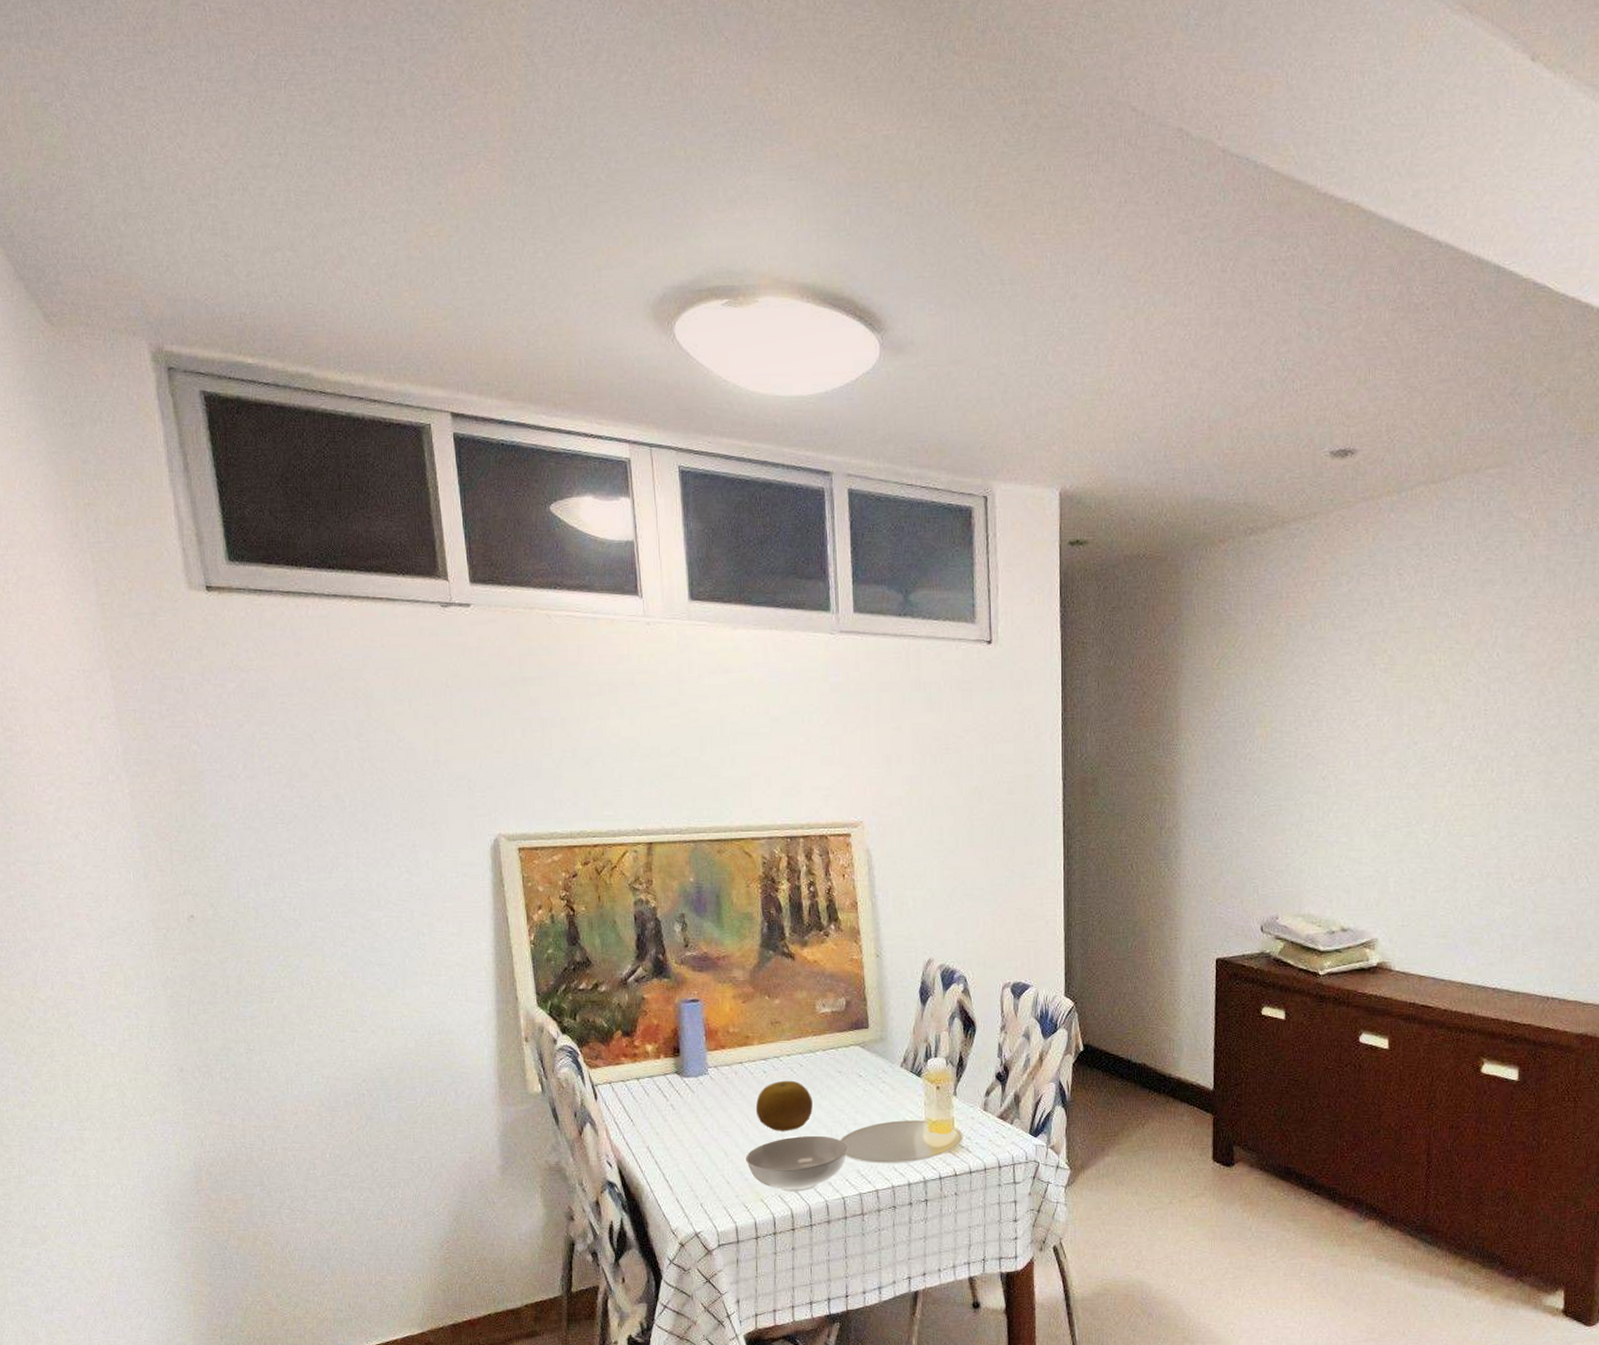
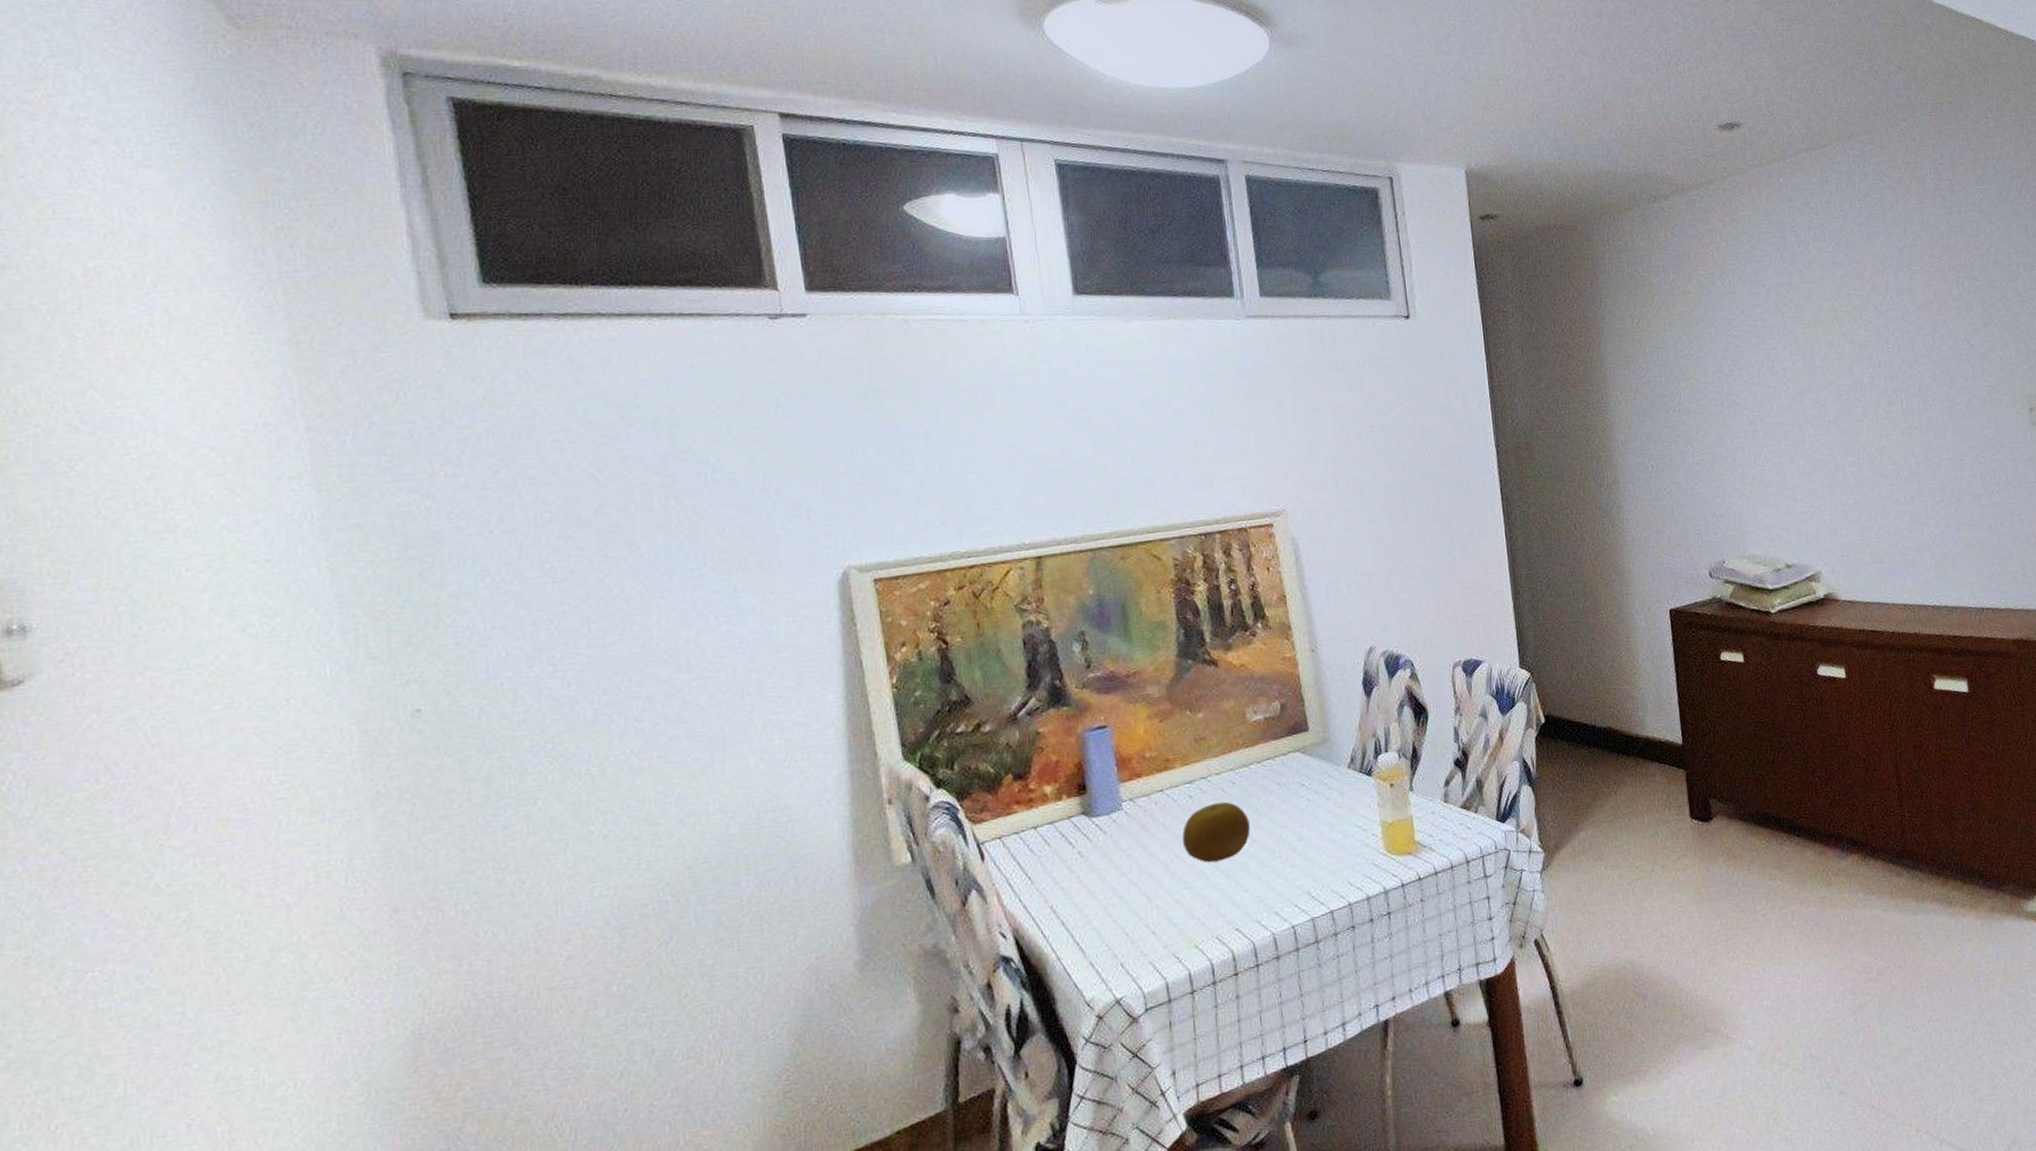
bowl: present [746,1135,848,1192] -> none [1173,859,1295,932]
plate: present [840,1120,963,1164] -> none [1285,823,1425,883]

